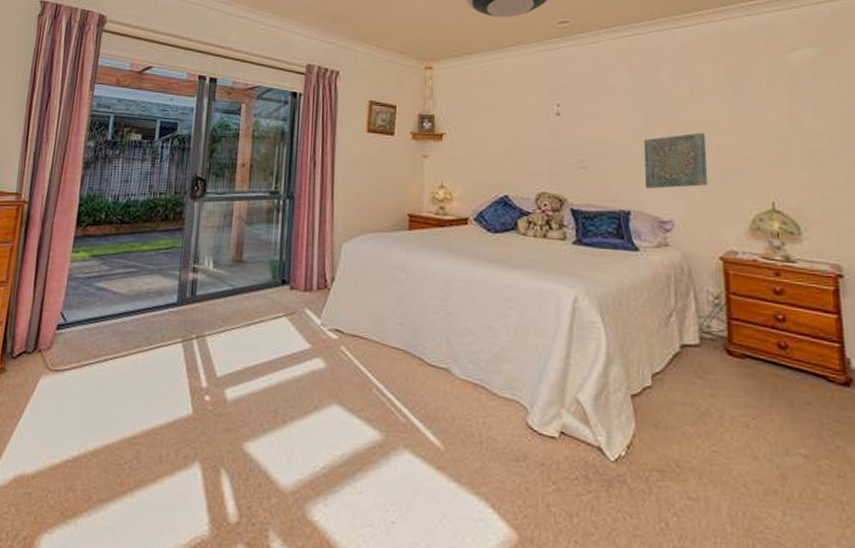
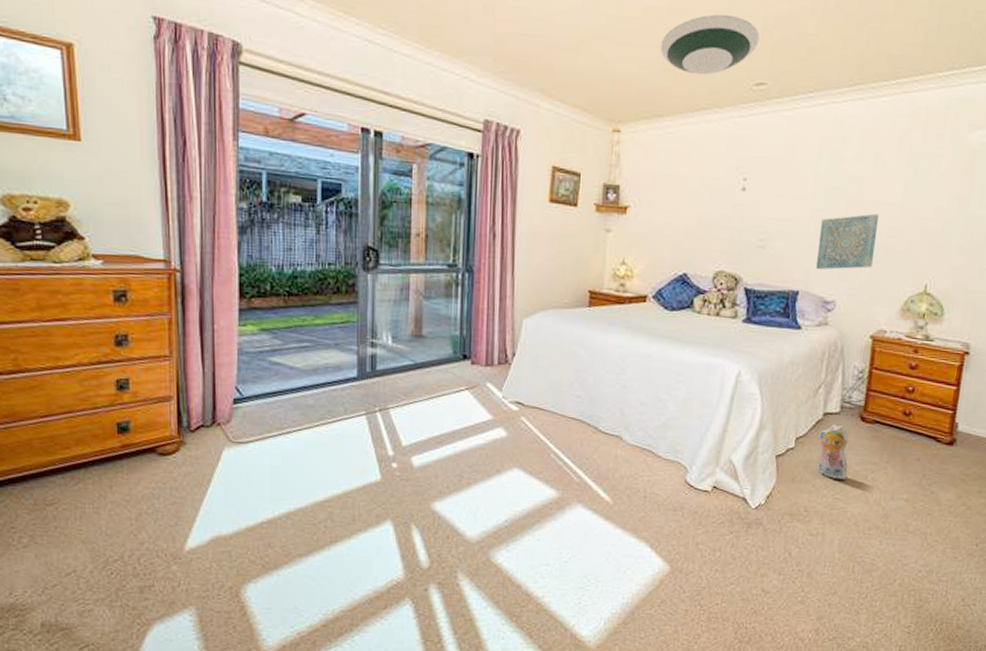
plush toy: none [680,358,723,427] -> present [818,424,848,479]

